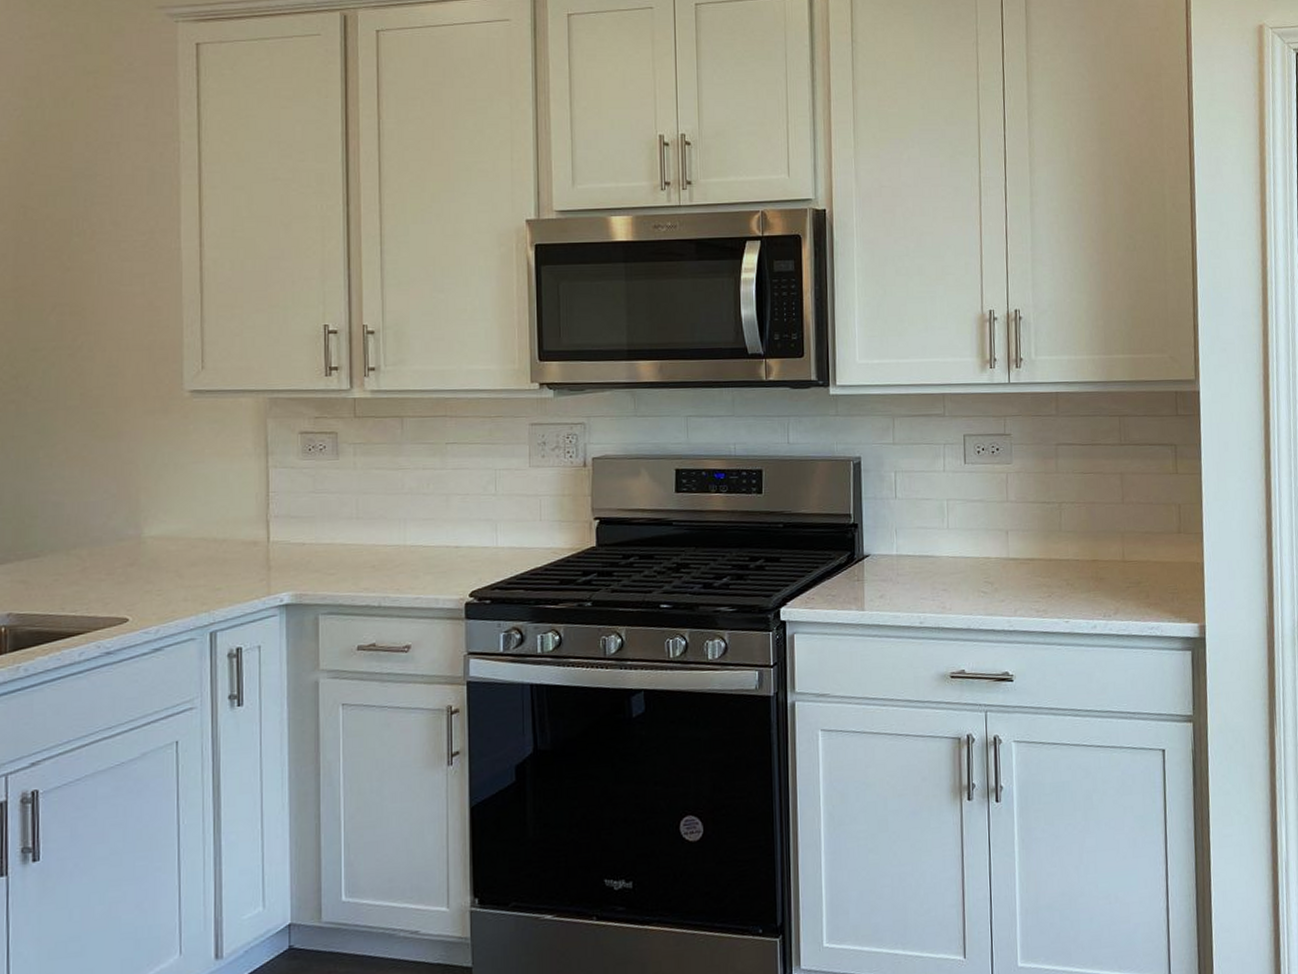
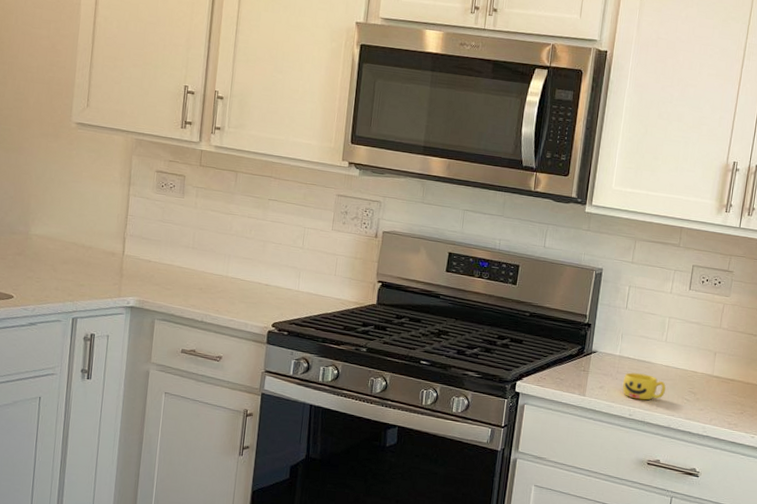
cup: none [905,571,957,603] -> present [622,372,666,400]

